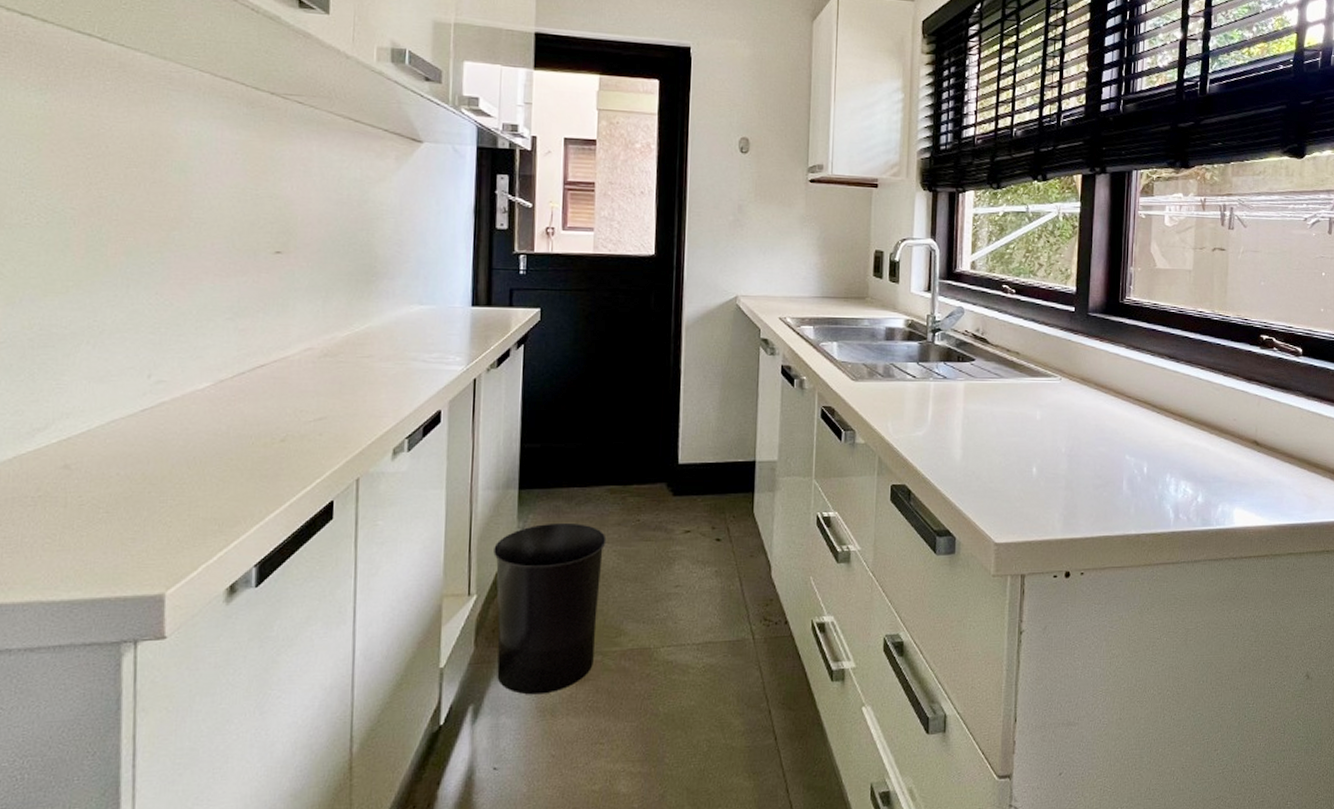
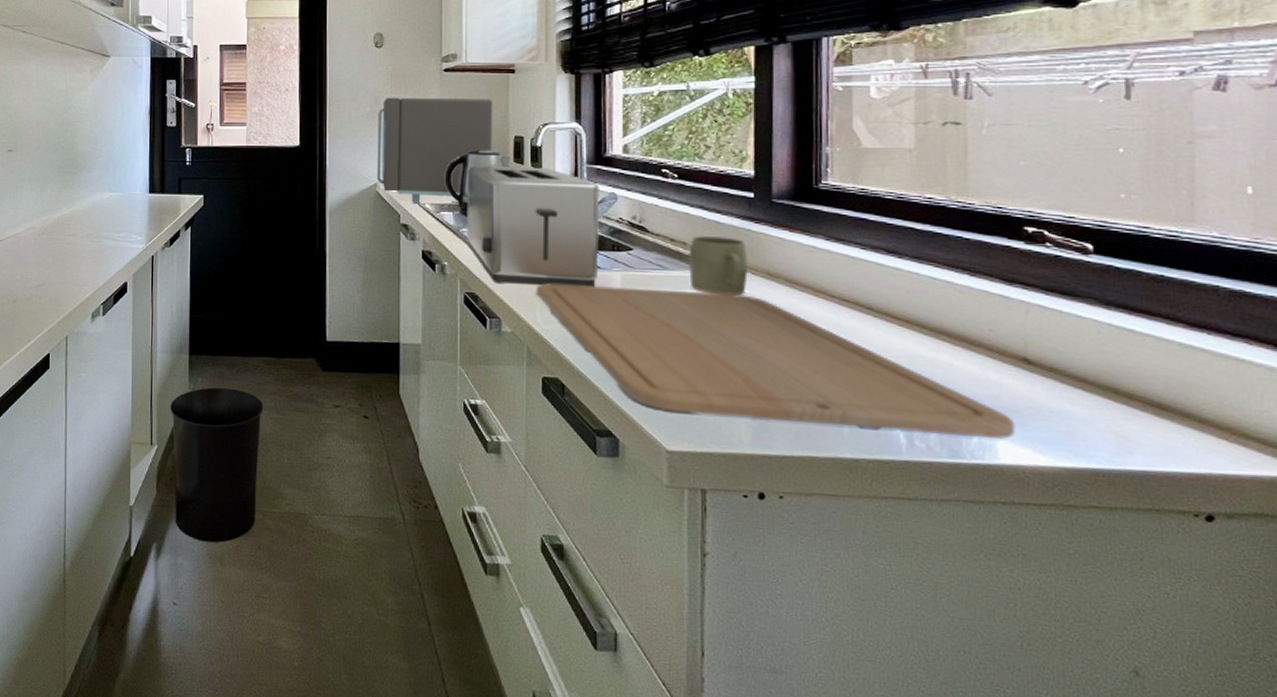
microwave: none [737,206,856,317] -> present [376,97,493,203]
kettle: none [806,263,870,329] -> present [444,149,510,216]
toaster: none [826,279,949,397] -> present [467,166,600,287]
chopping board: none [888,395,1246,509] -> present [535,283,1016,440]
mug: none [1020,346,1068,399] -> present [689,236,749,296]

